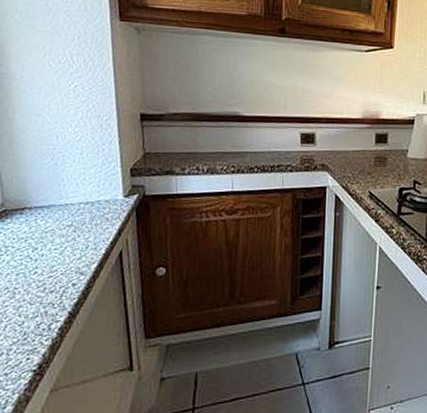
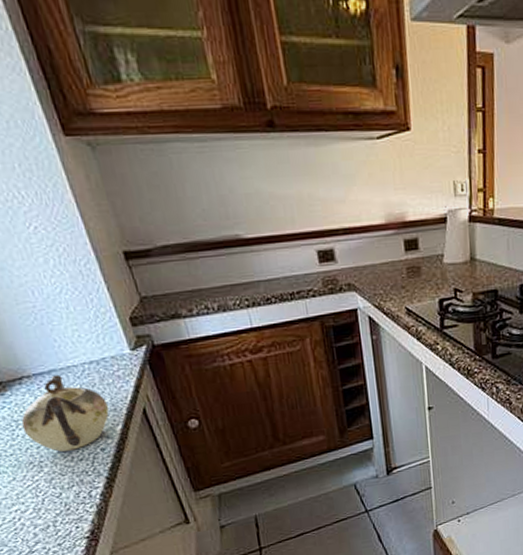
teapot: none [10,210,90,281] -> present [21,374,109,452]

